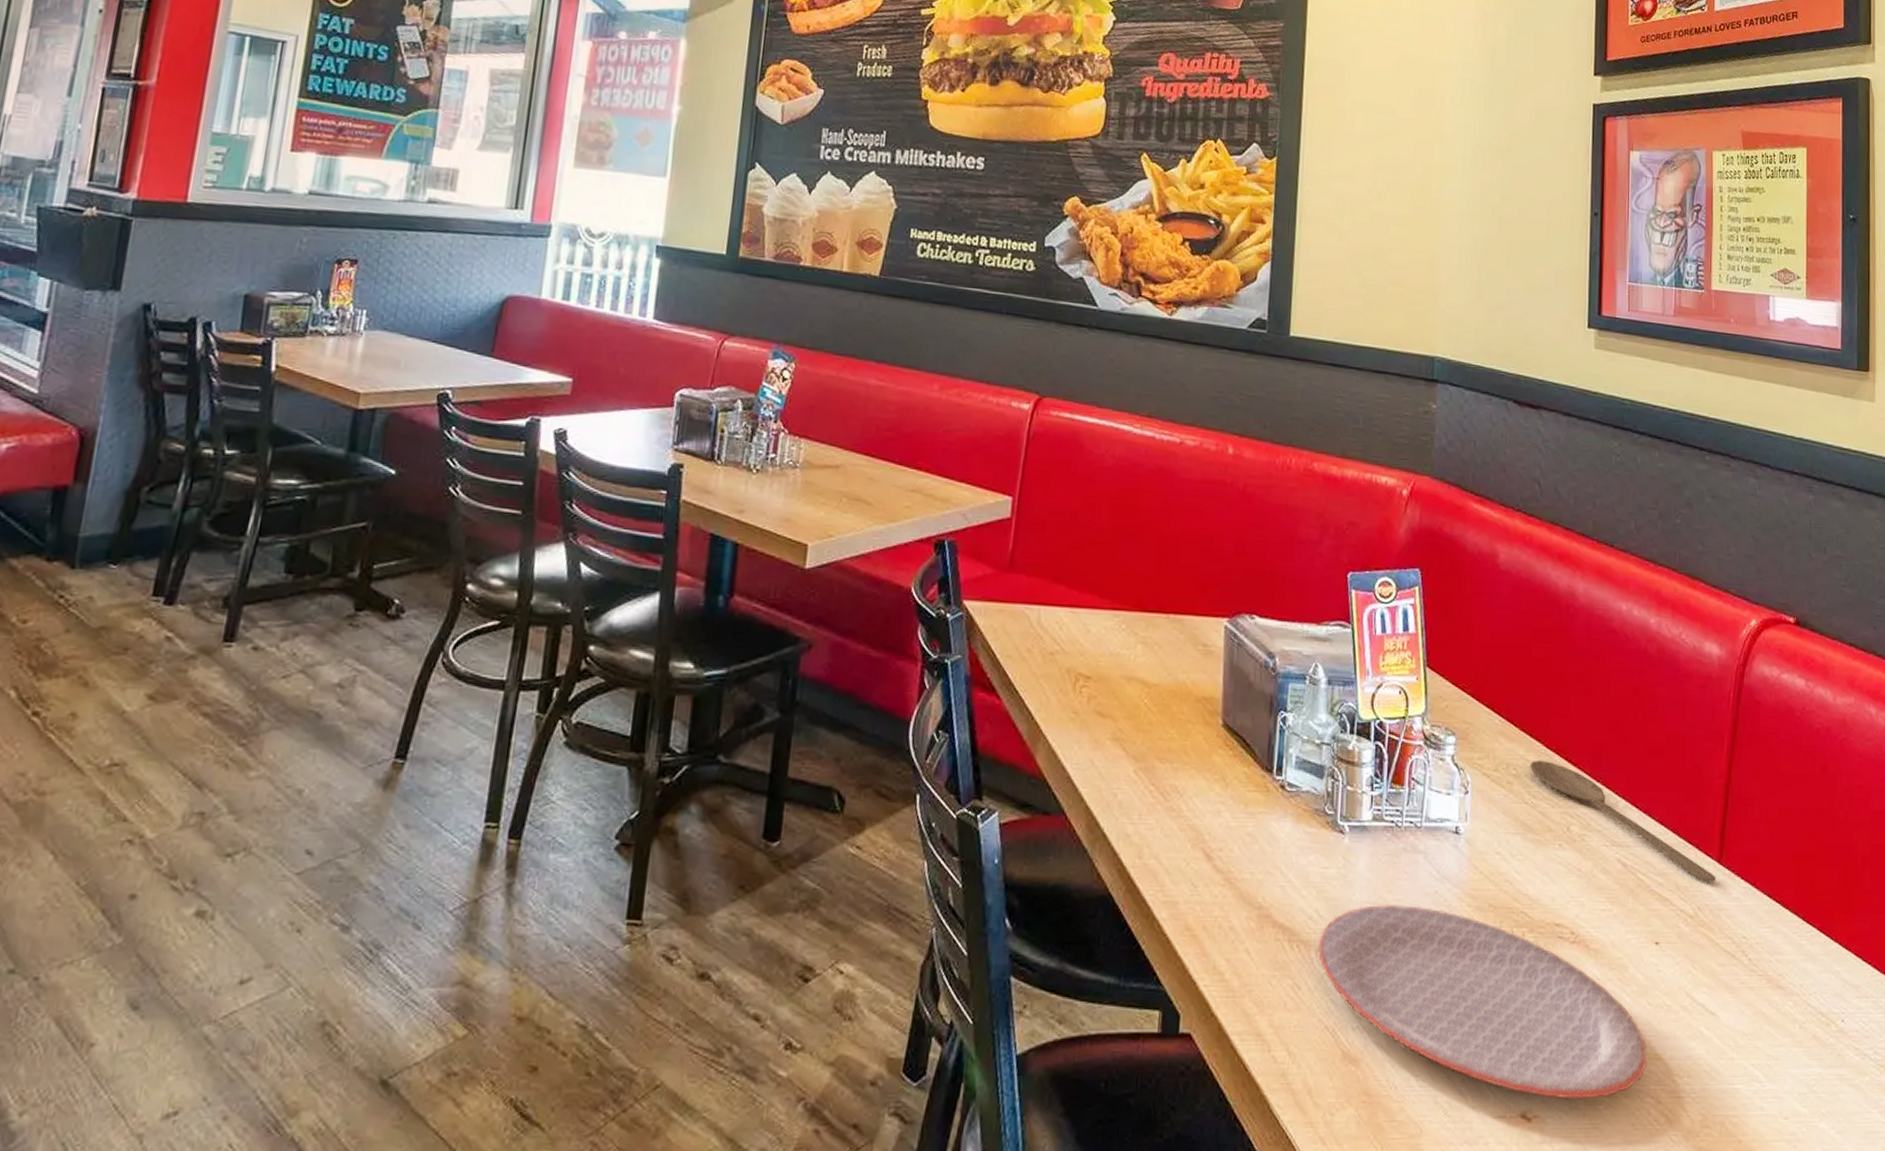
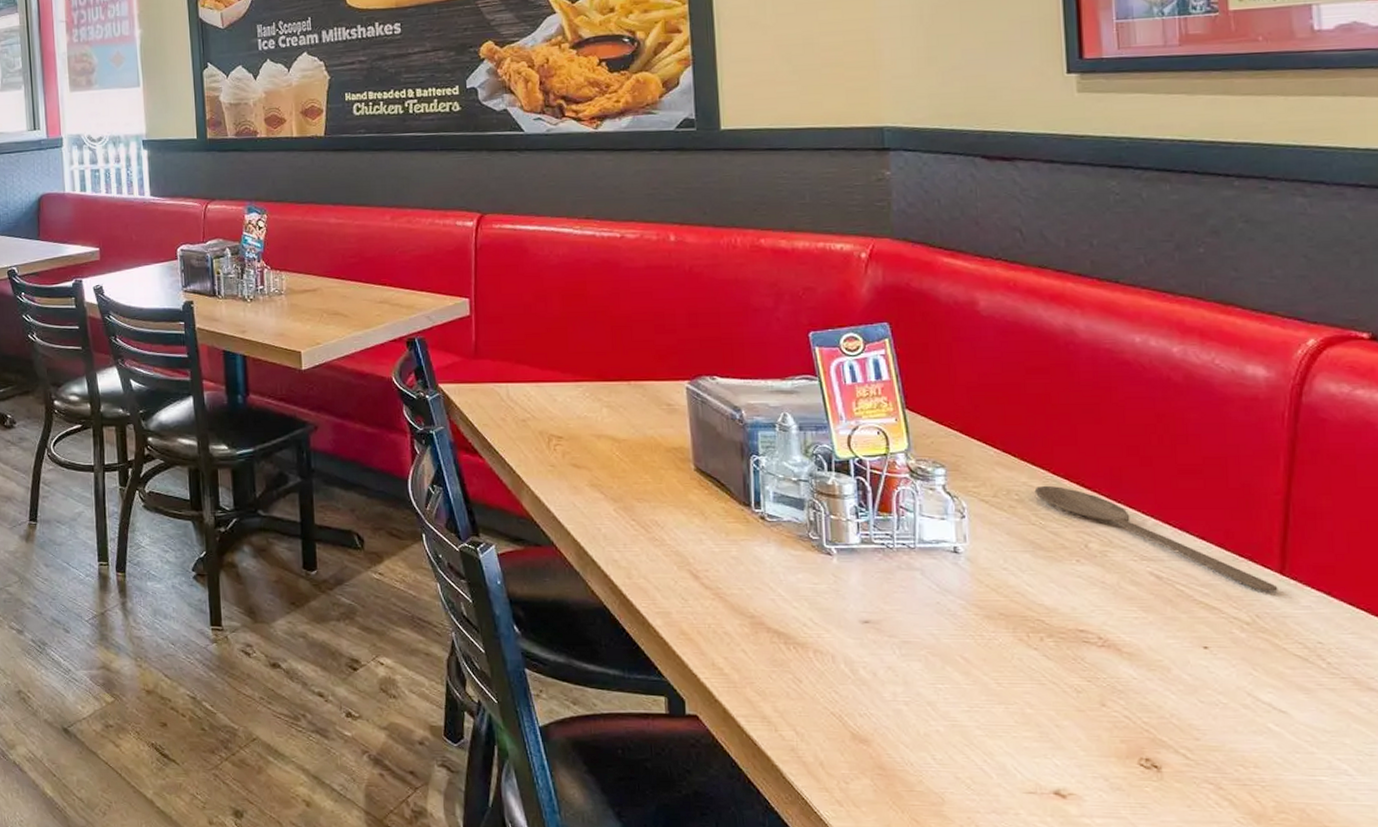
plate: present [1318,904,1648,1100] -> none [815,613,1202,782]

